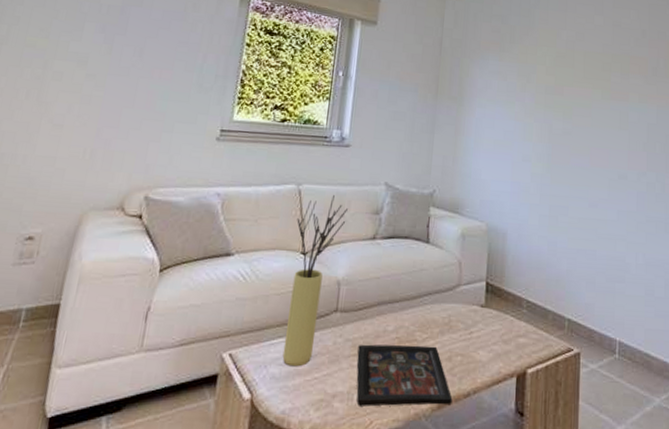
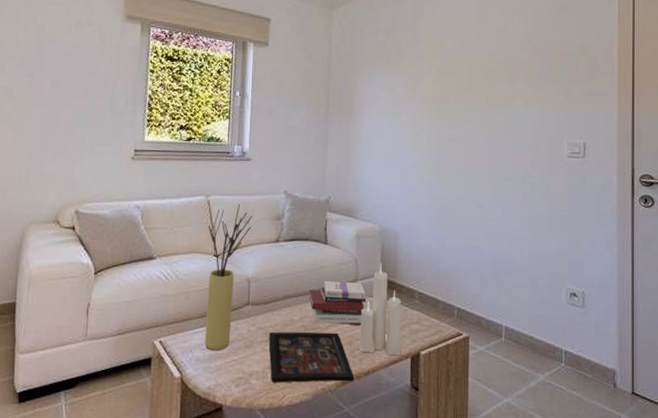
books: none [405,285,470,338] -> present [309,280,367,325]
candle: none [458,267,508,374] -> present [358,263,402,356]

